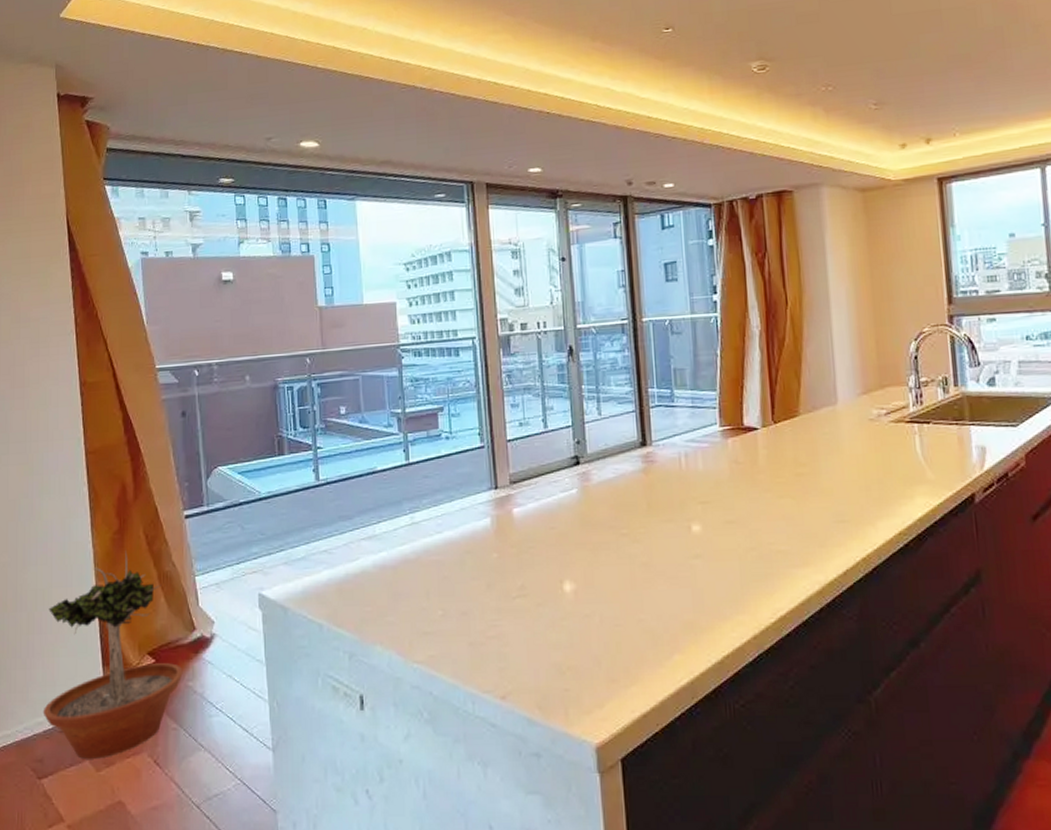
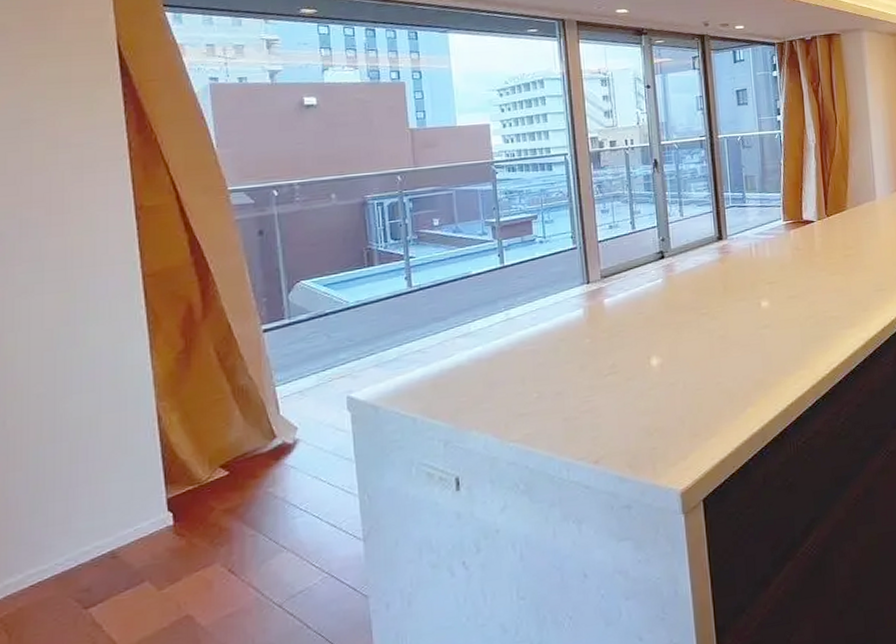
potted tree: present [43,550,183,759] -> none [90,369,262,581]

